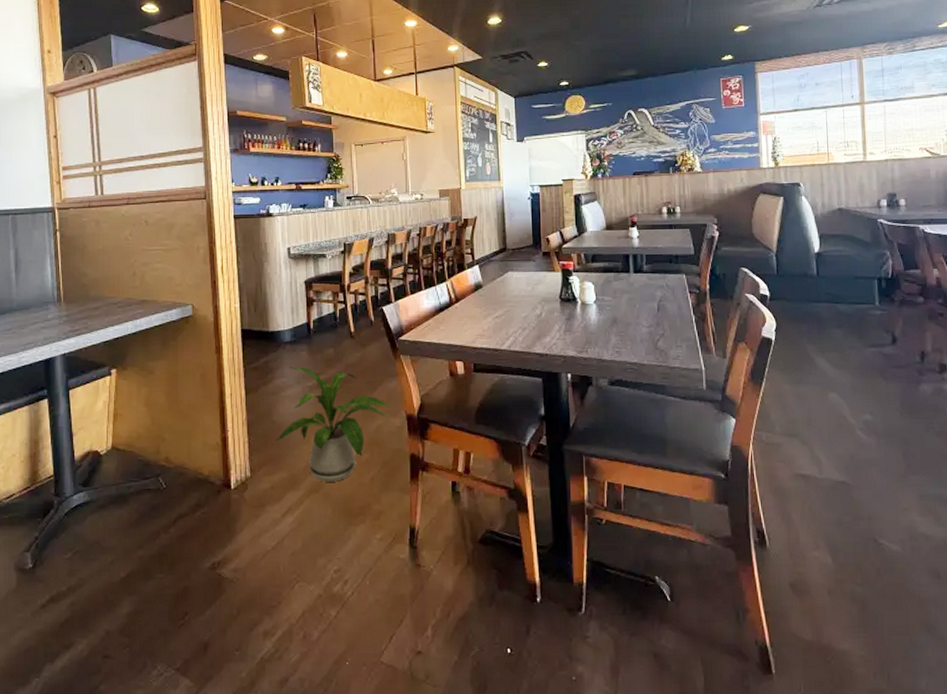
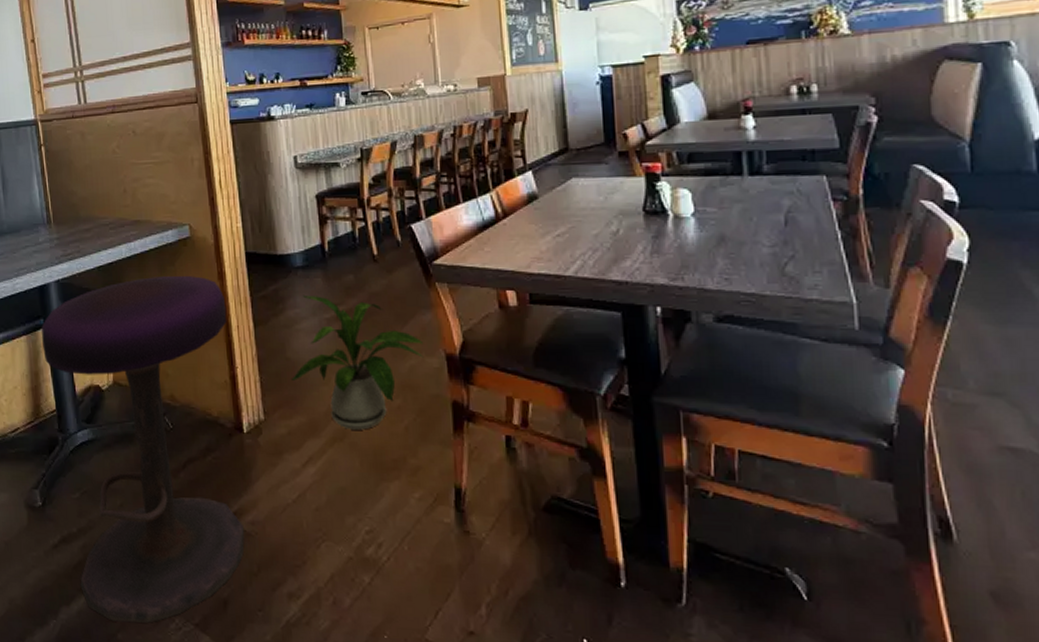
stool: none [45,349,226,674] -> present [41,275,245,624]

